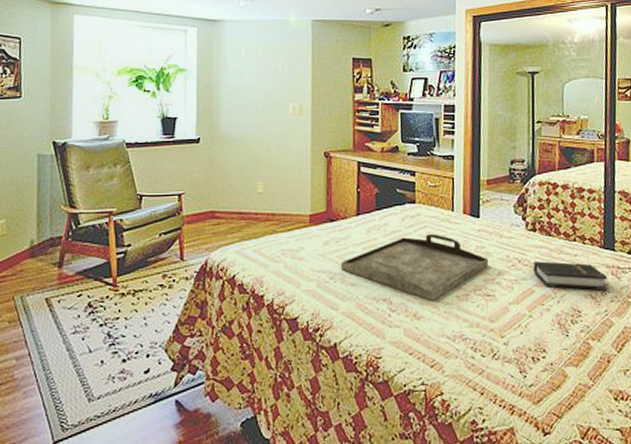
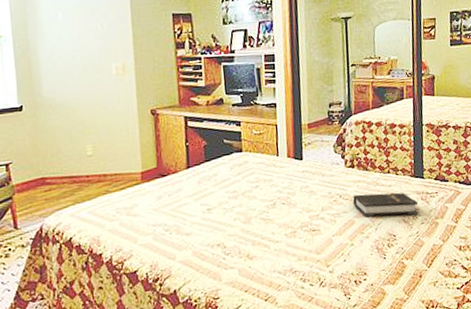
serving tray: present [341,233,489,301] -> none [175,178,313,241]

